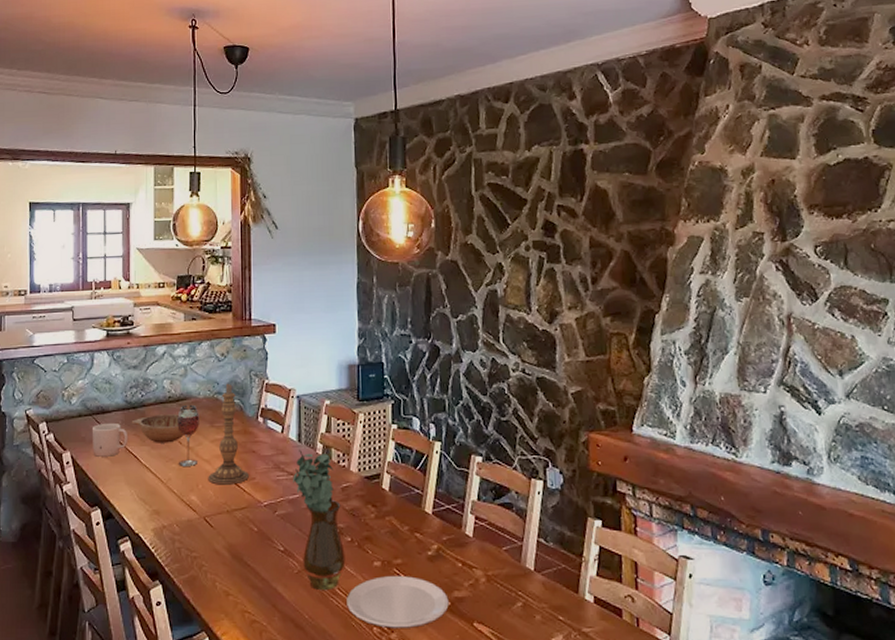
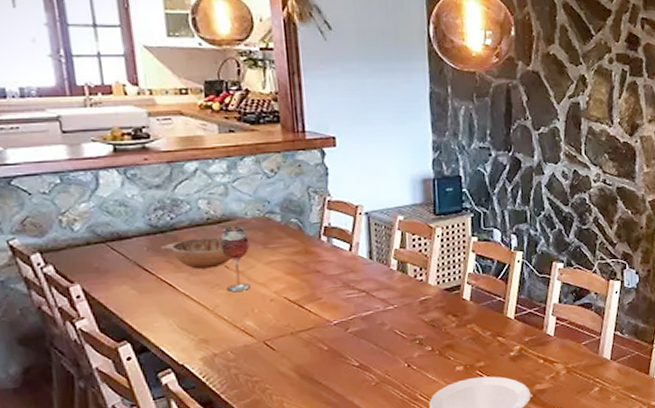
mug: present [92,422,128,457] -> none [106,249,159,288]
candlestick: present [208,383,249,485] -> none [265,201,314,308]
vase: present [293,449,346,590] -> none [365,265,427,398]

